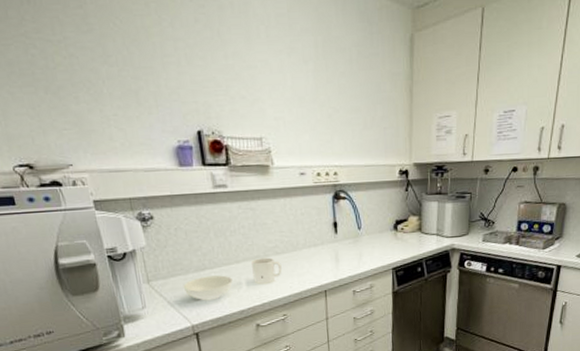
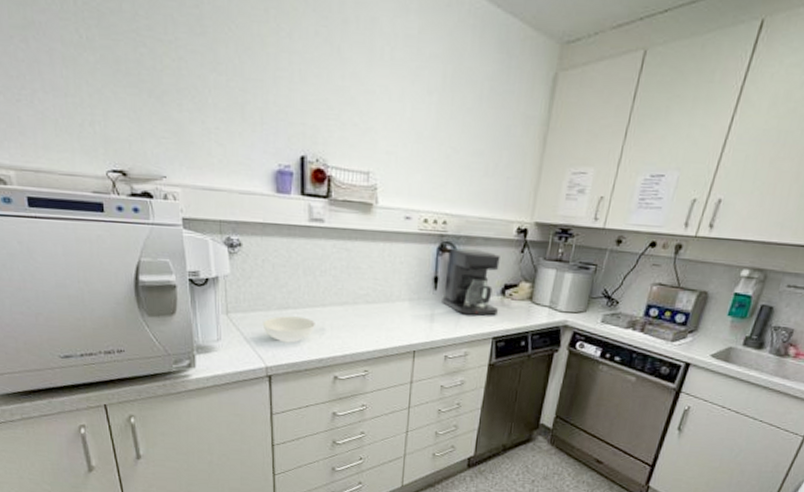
mug: present [250,257,282,285] -> none [337,304,370,335]
coffee maker: none [342,193,394,252] -> present [442,248,500,316]

